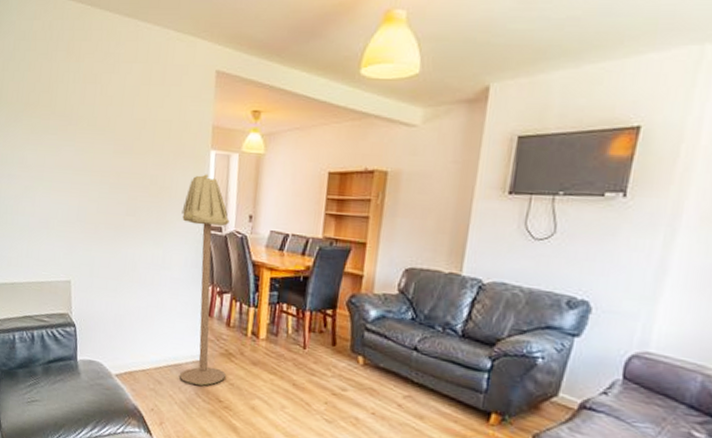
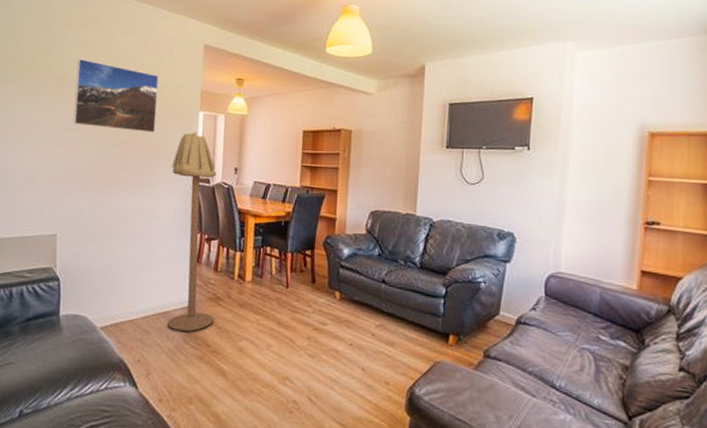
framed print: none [80,92,167,175] -> present [73,58,159,133]

